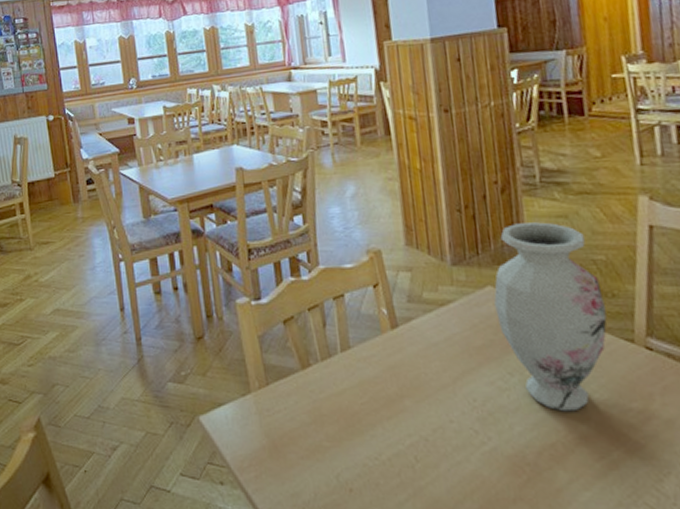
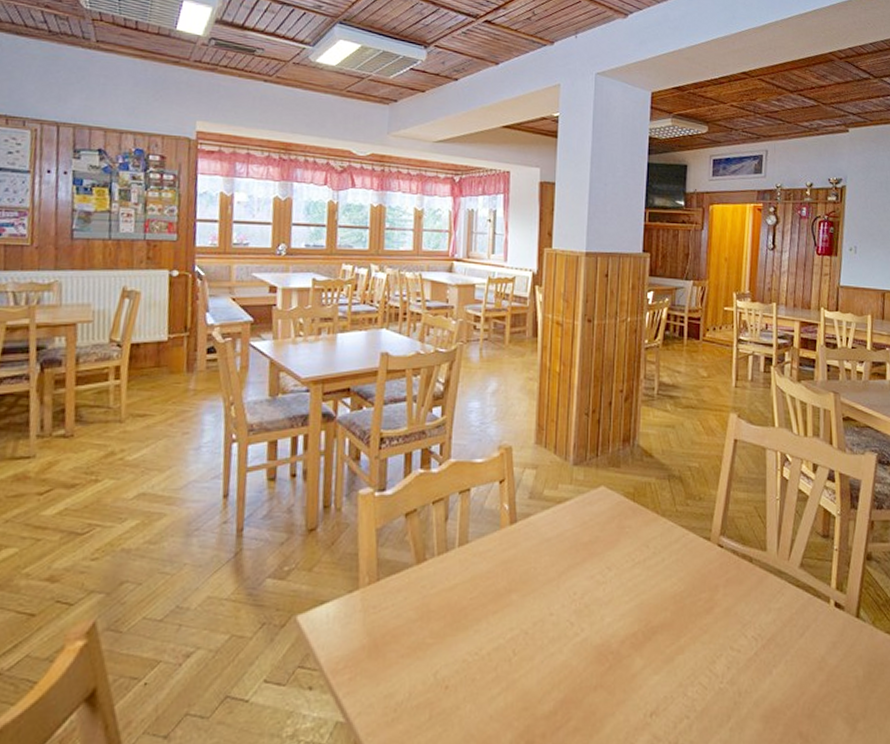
vase: present [494,222,607,412] -> none [605,430,692,603]

